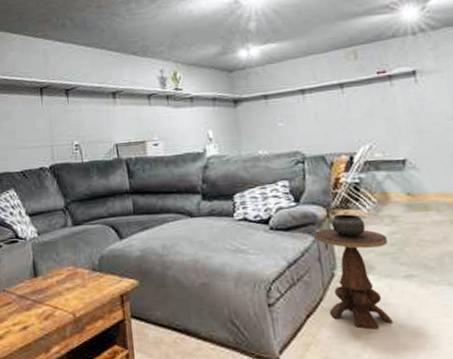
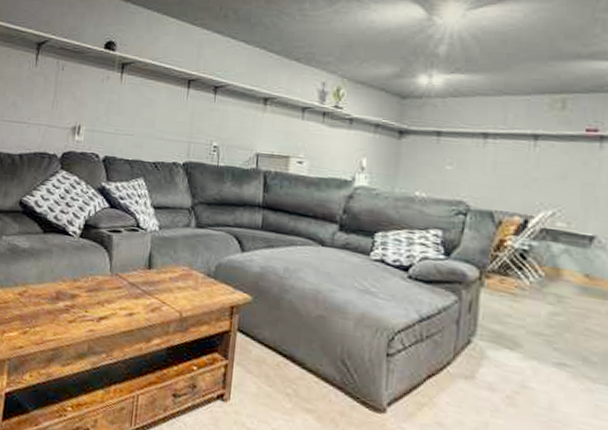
side table: present [314,214,394,330] -> none [454,278,547,410]

